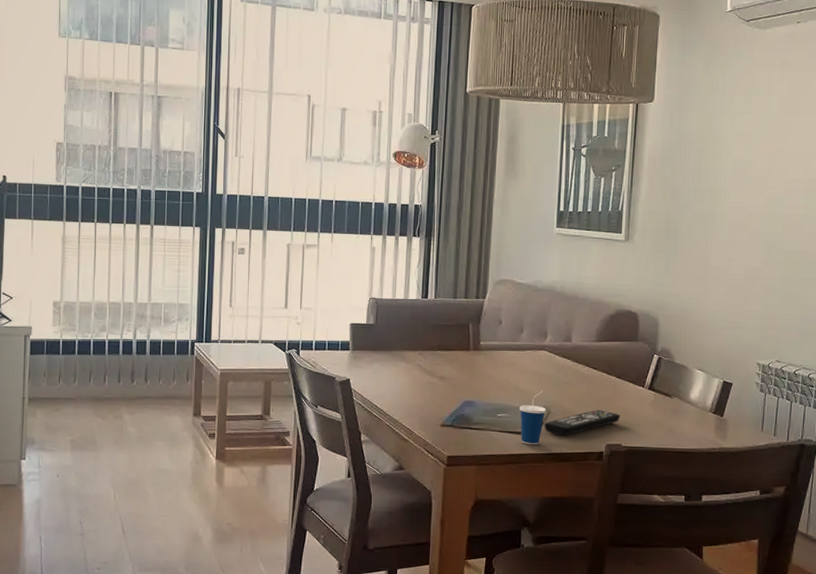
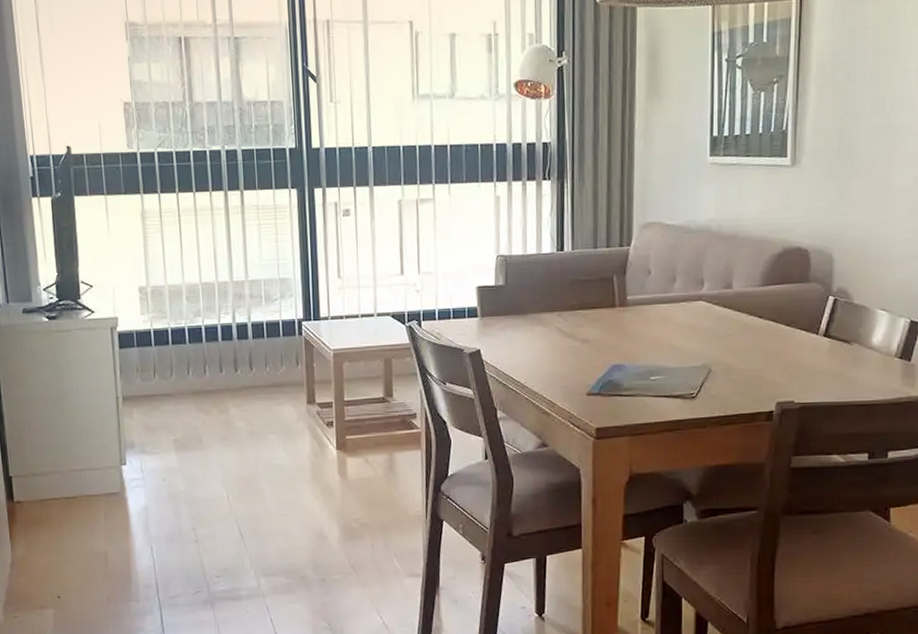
cup: present [519,390,546,445] -> none [676,346,706,409]
remote control: present [544,410,621,436] -> none [704,364,792,397]

